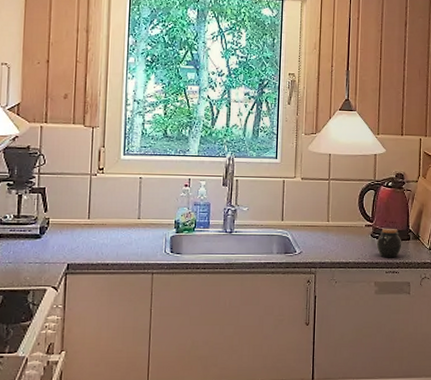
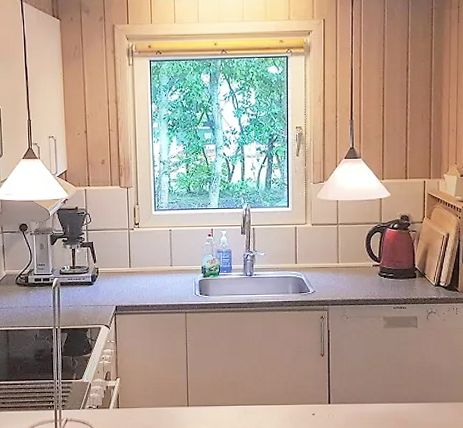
jar: present [376,228,402,257] -> none [384,267,409,294]

